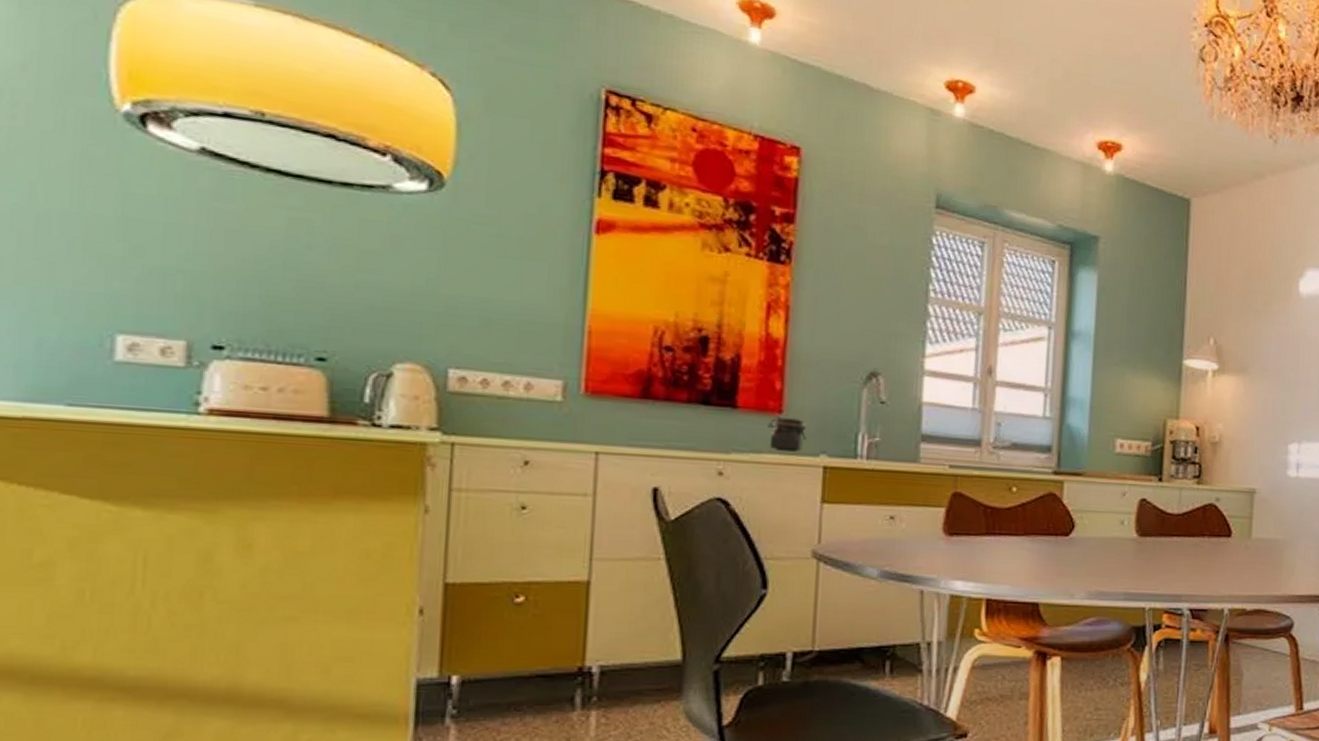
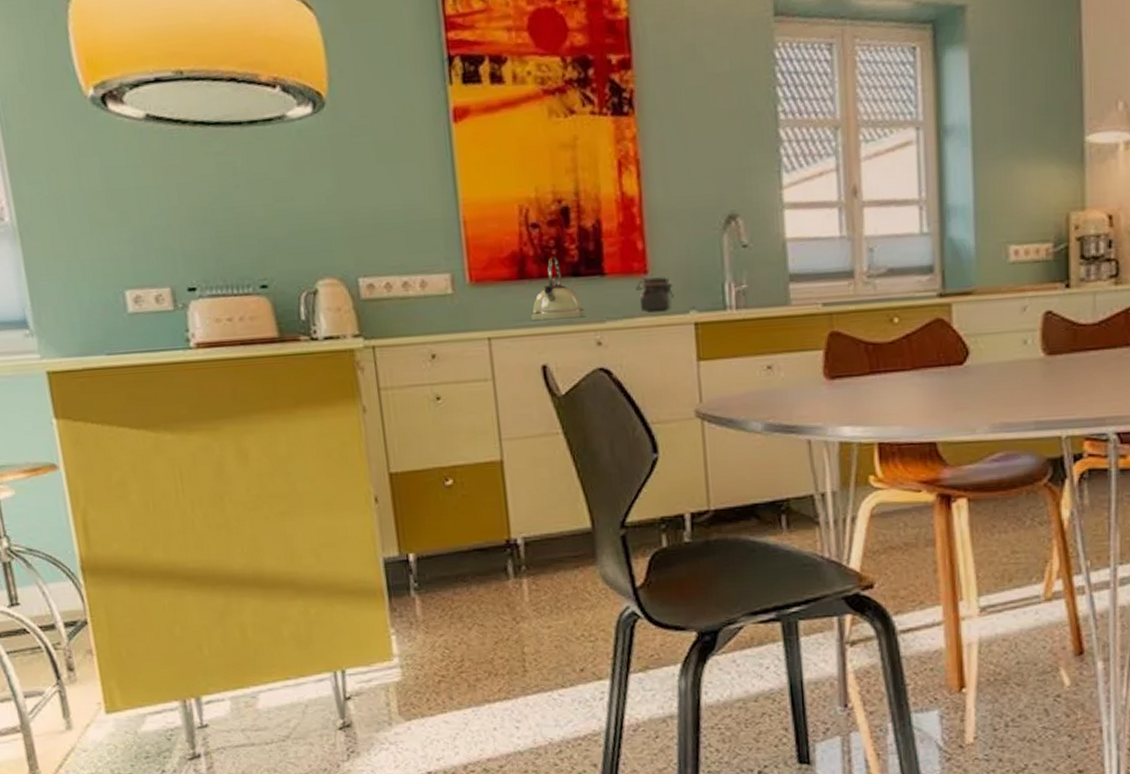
kettle: none [648,380,711,446] -> present [530,255,587,321]

